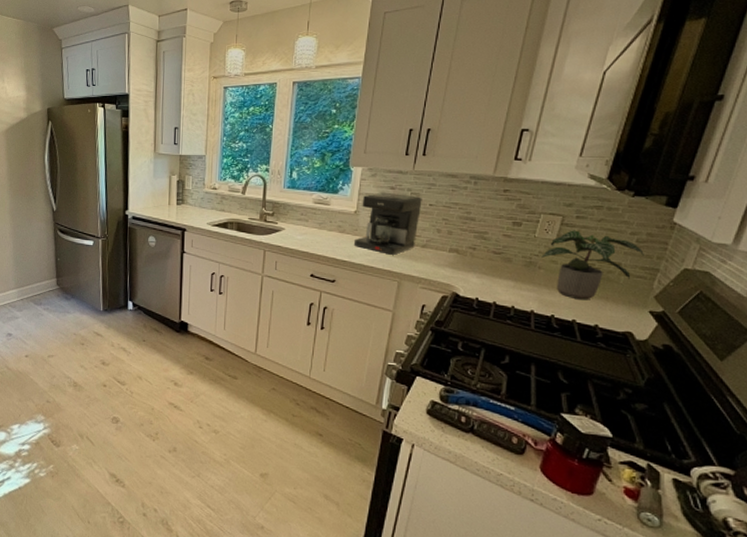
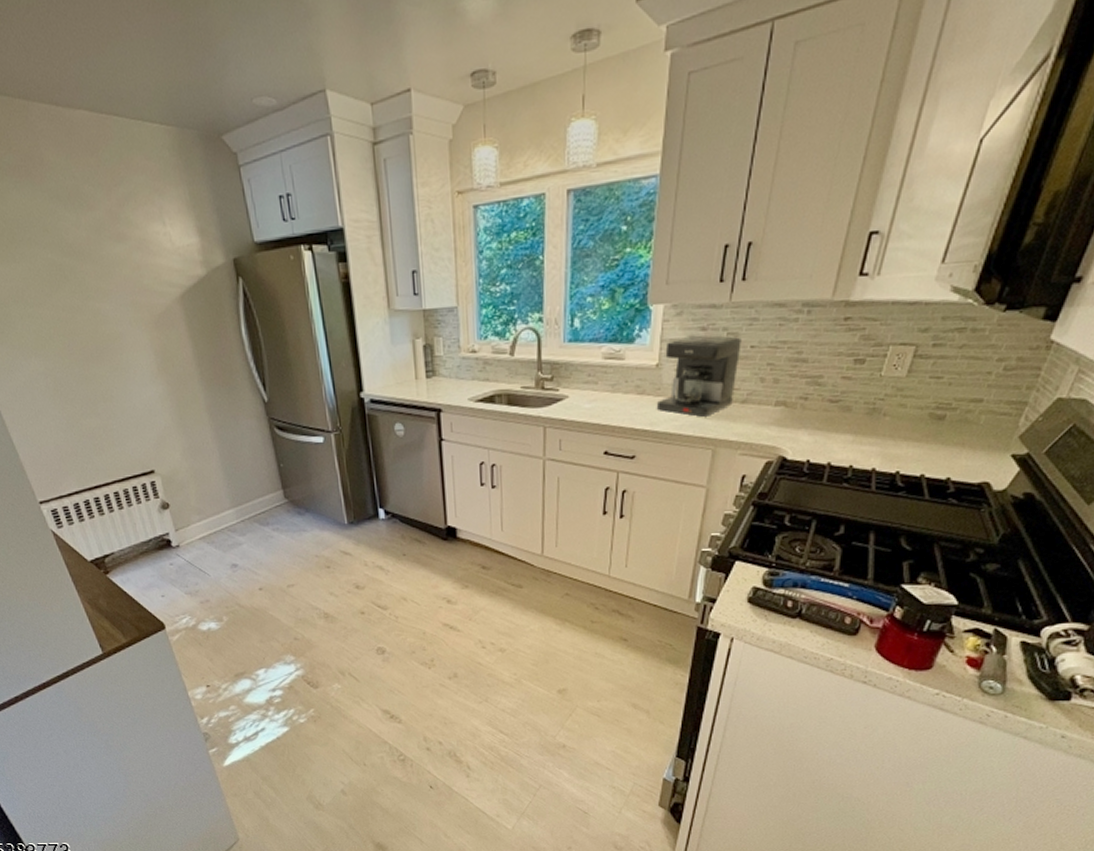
potted plant: present [541,230,644,300] -> none [887,362,1012,450]

